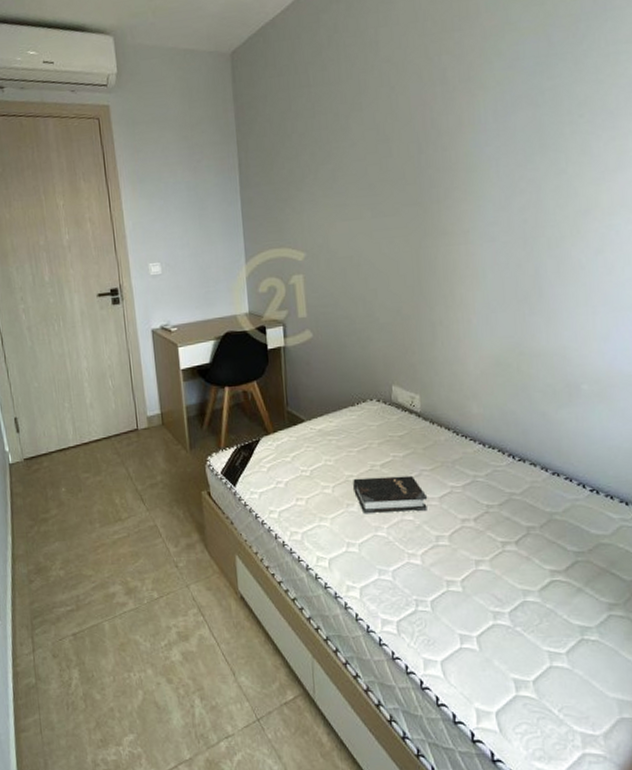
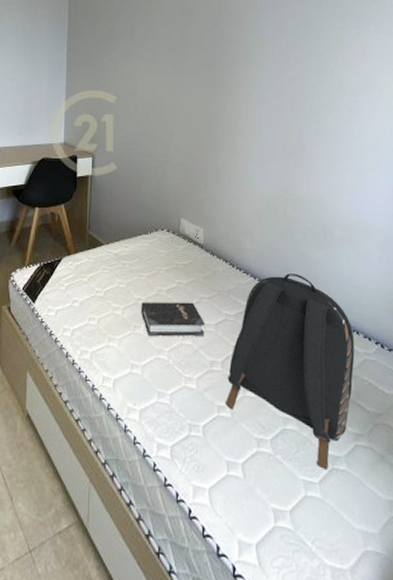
backpack: none [455,437,609,641] -> present [225,273,355,470]

